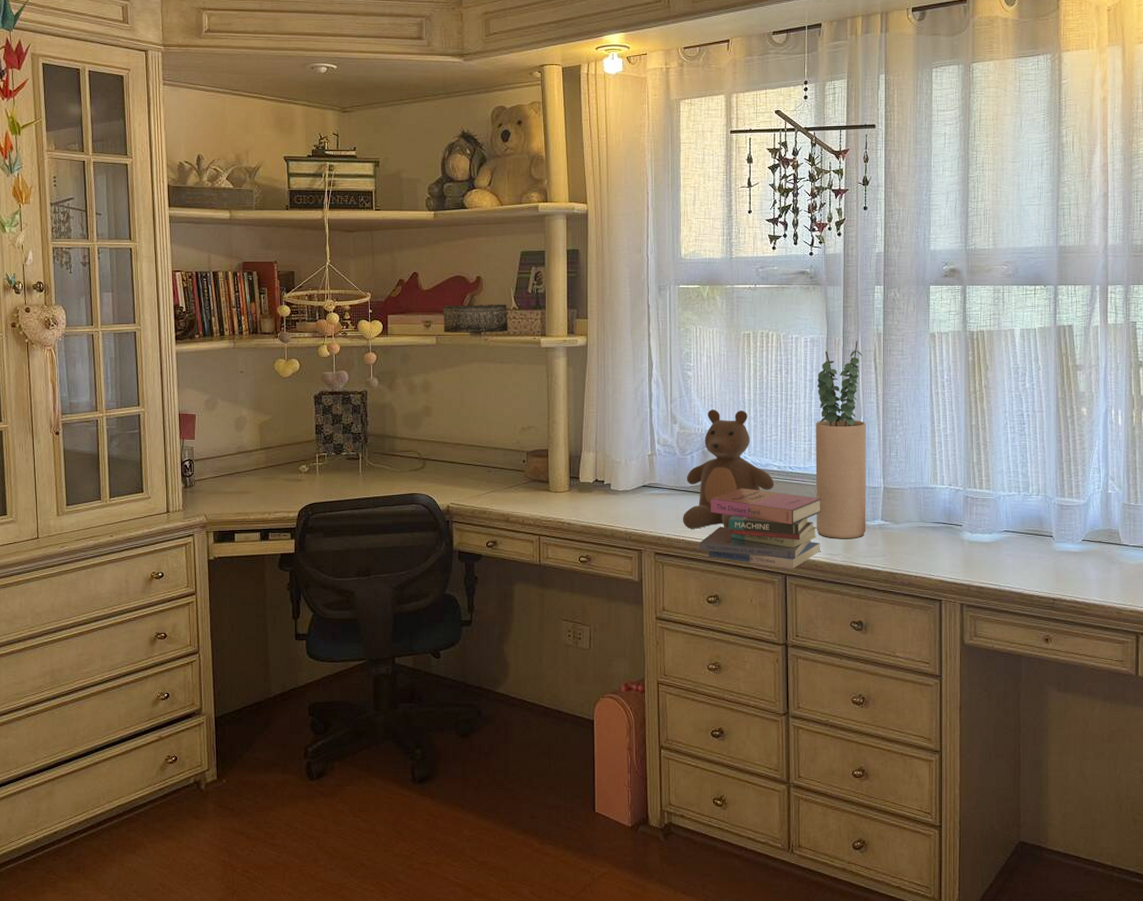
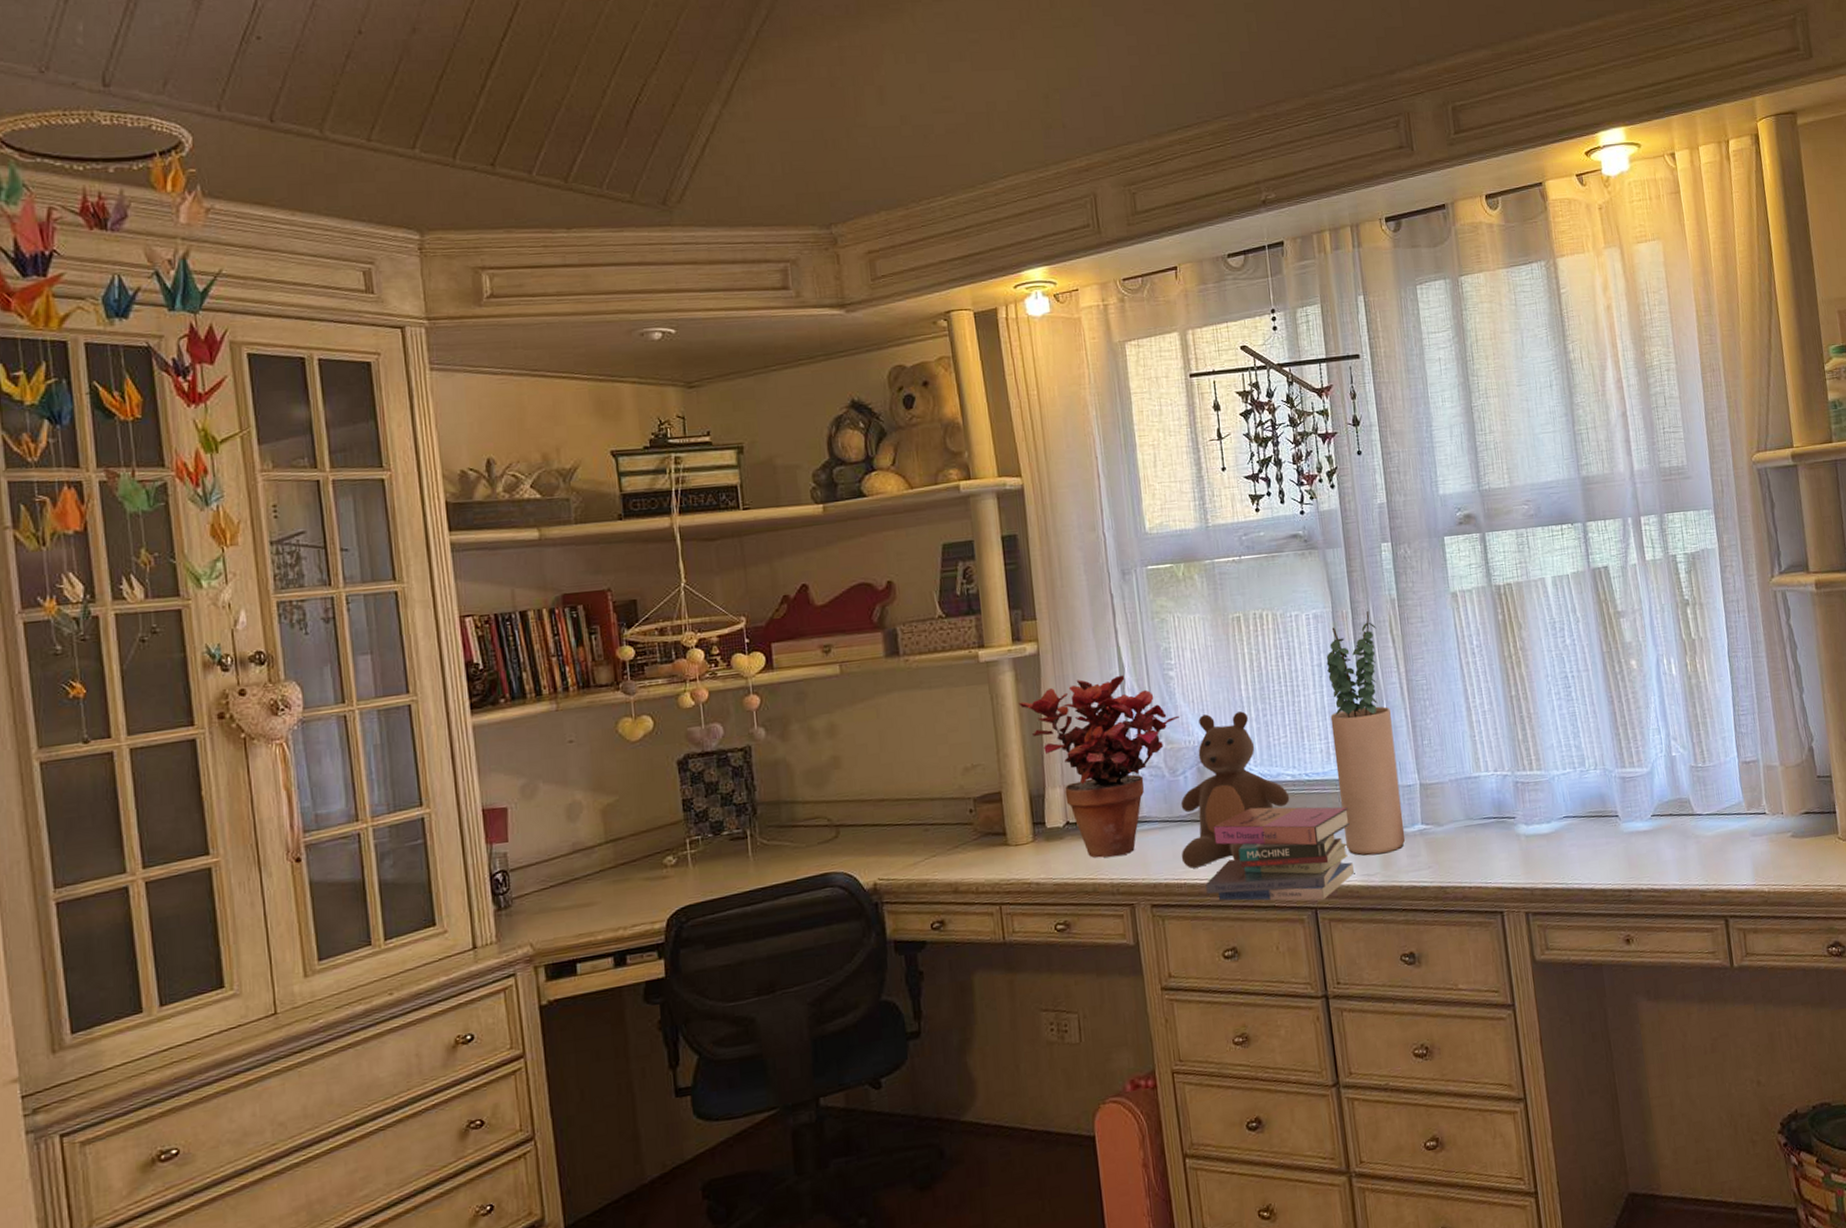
decorative box: present [443,304,508,333] -> none [845,612,935,658]
potted plant: none [567,370,692,511] -> present [1018,675,1179,858]

